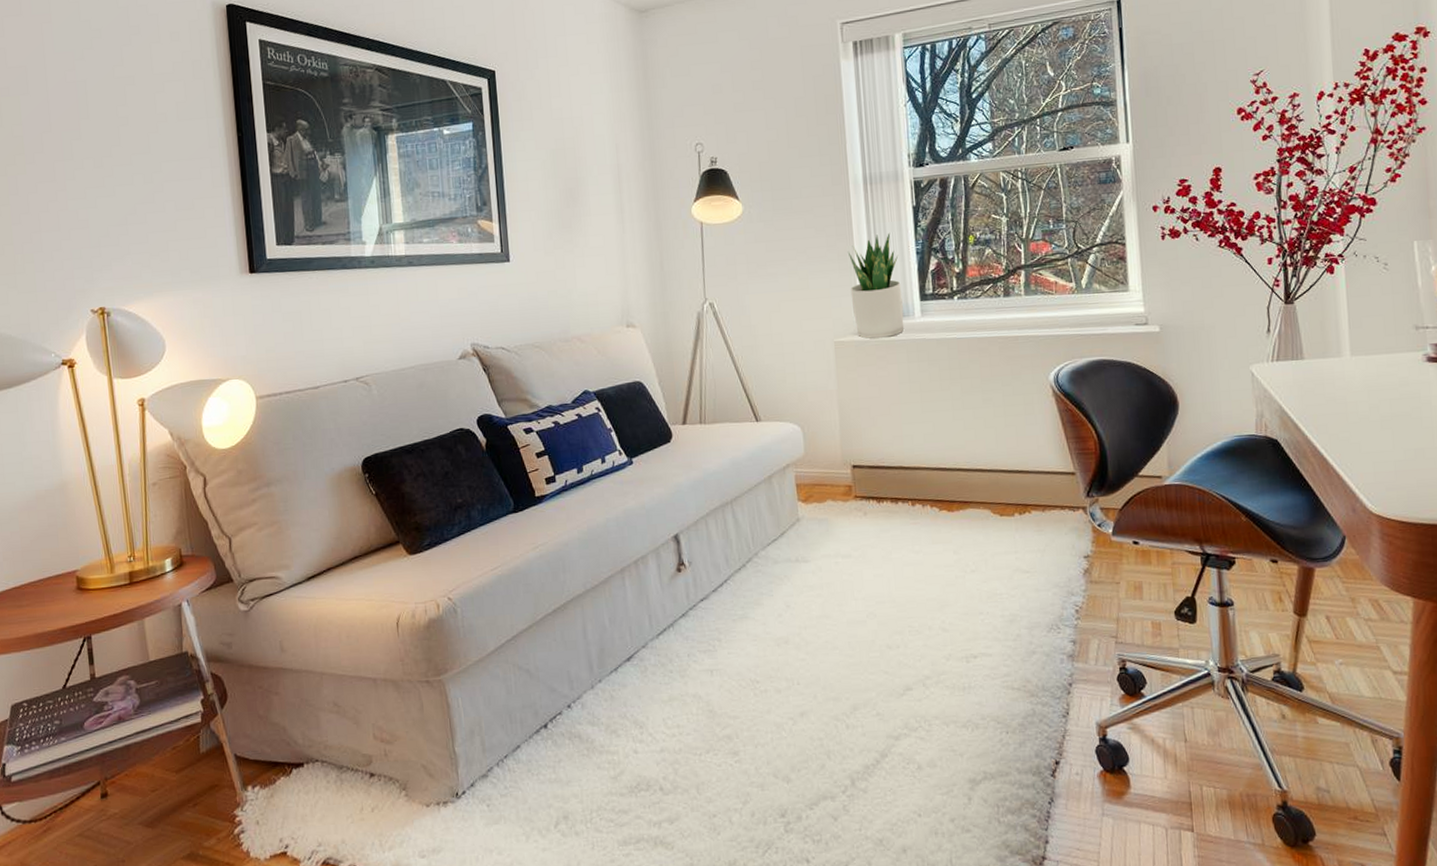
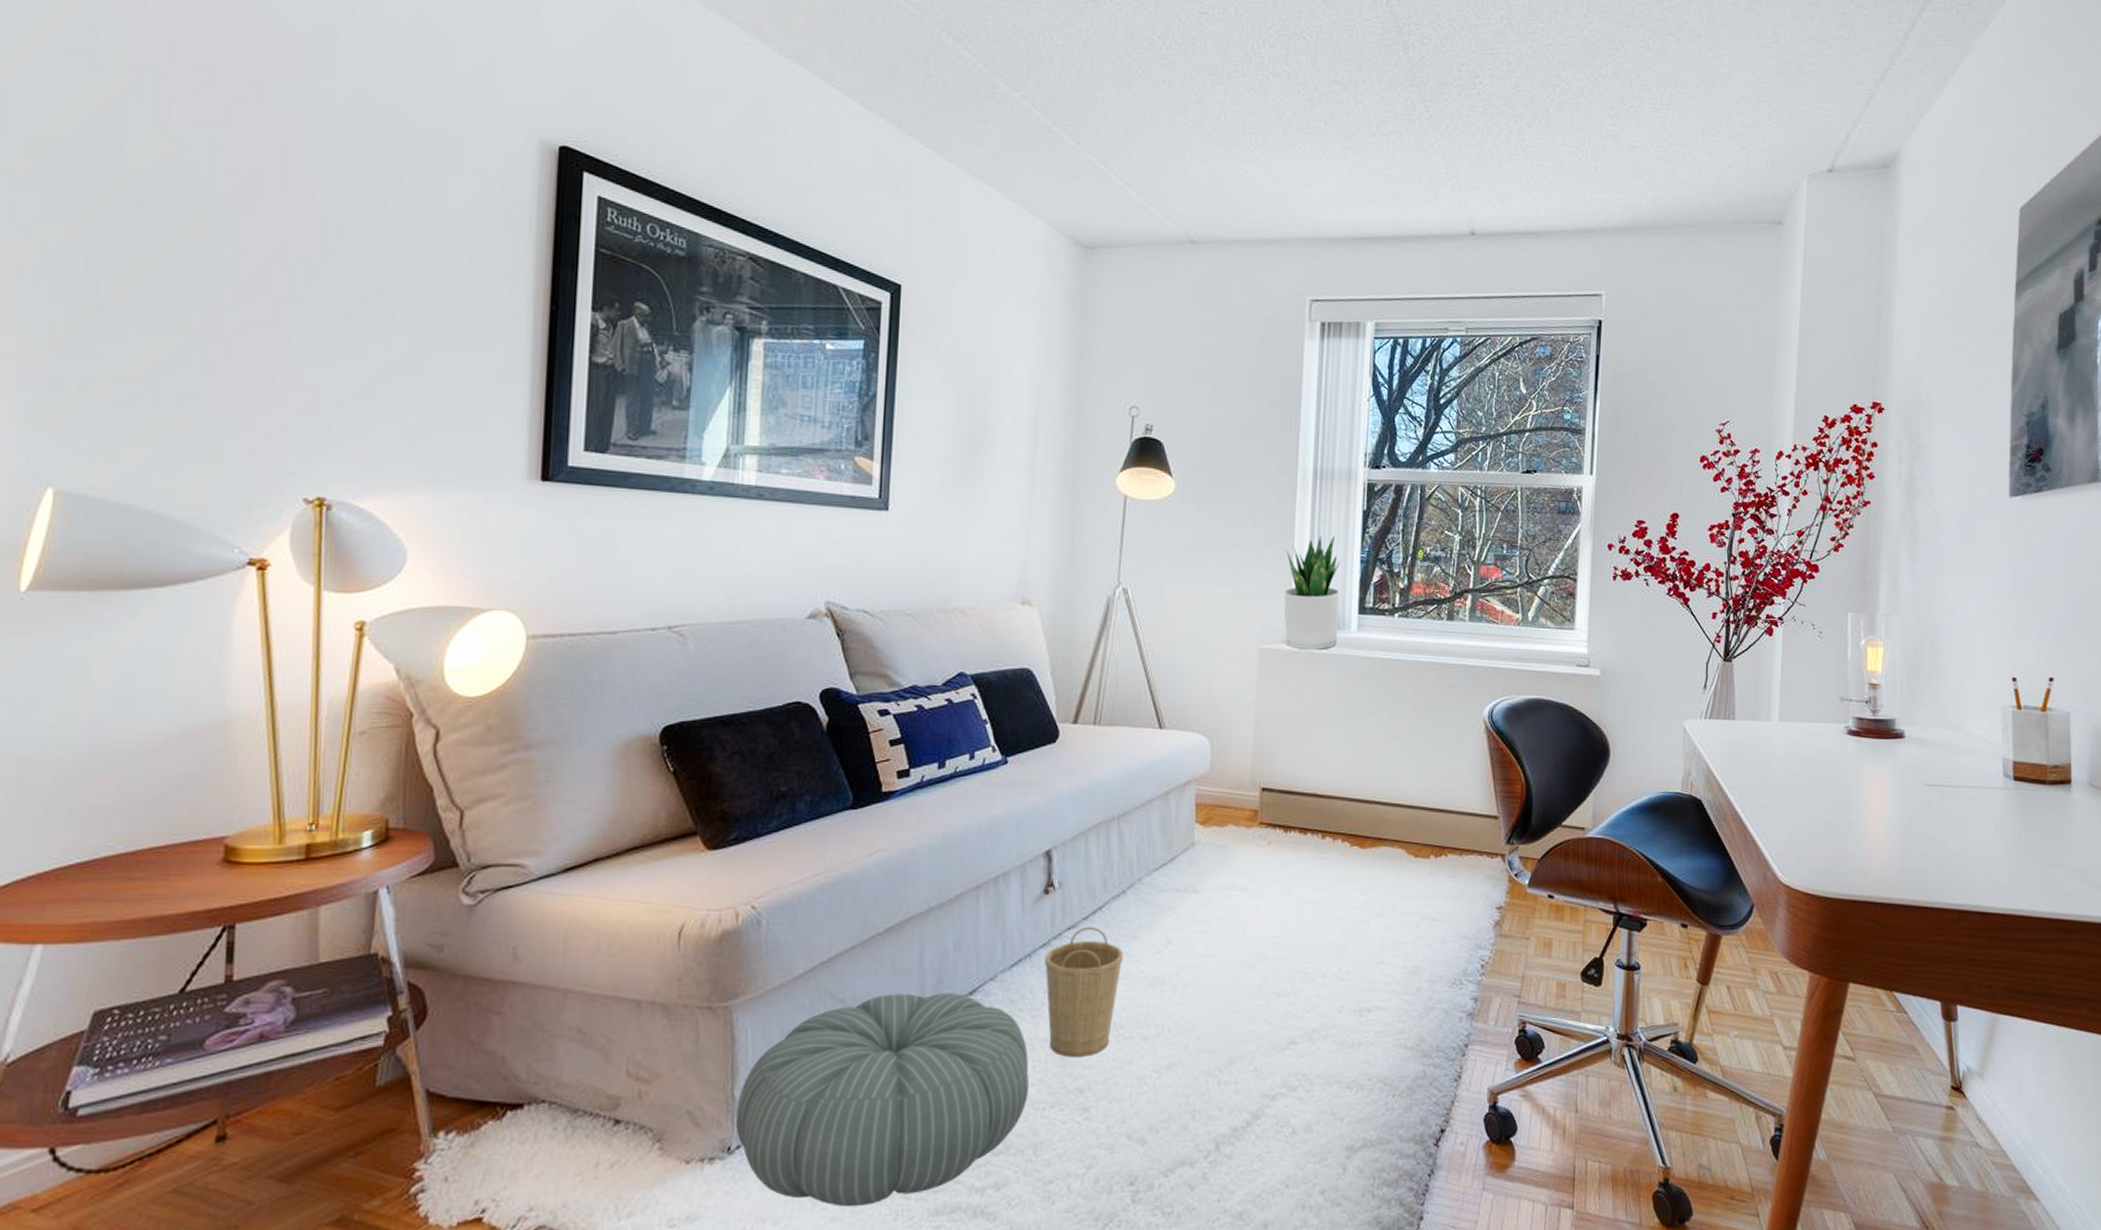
pouf: none [458,660,686,840] -> present [735,993,1029,1207]
basket: none [685,597,751,710] -> present [1045,927,1123,1057]

